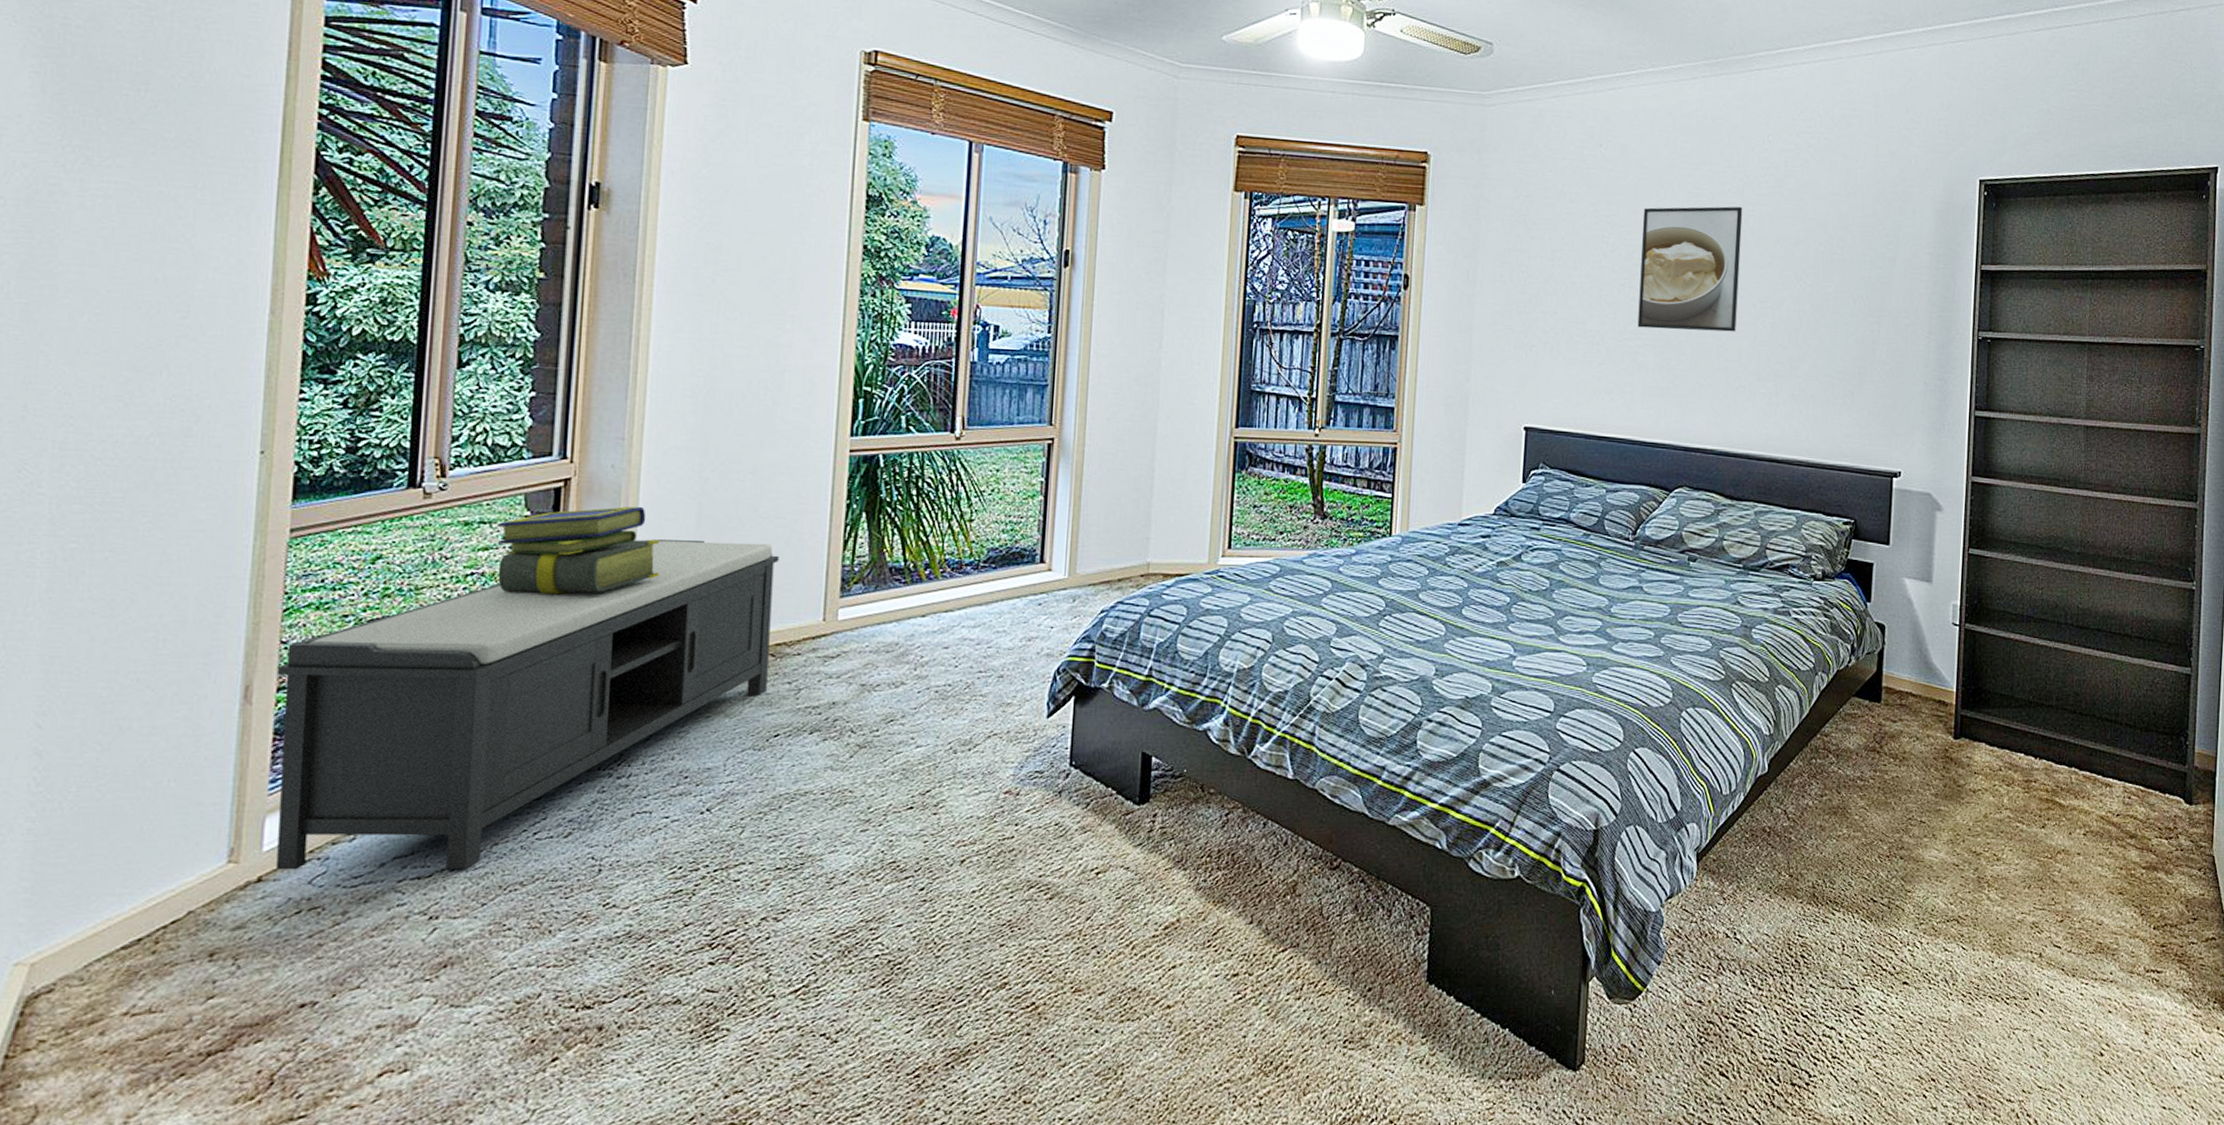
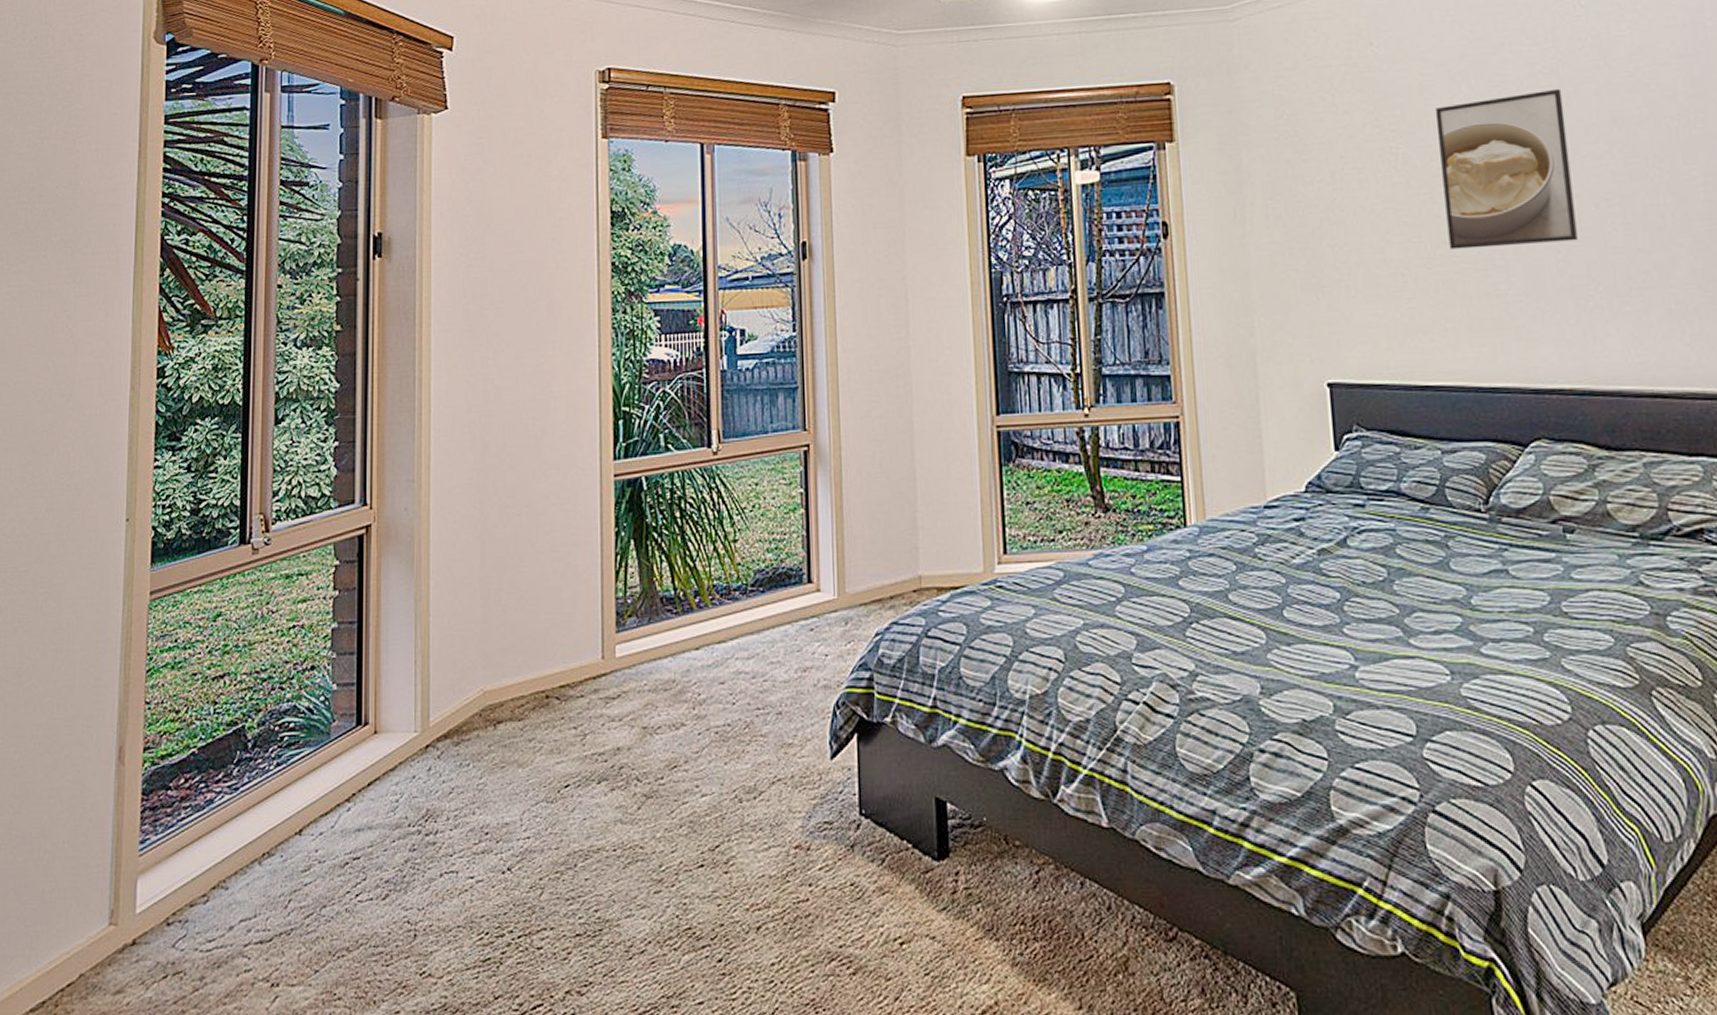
bench: present [276,539,779,870] -> none [143,579,557,934]
stack of books: present [498,506,660,595] -> none [313,548,452,644]

